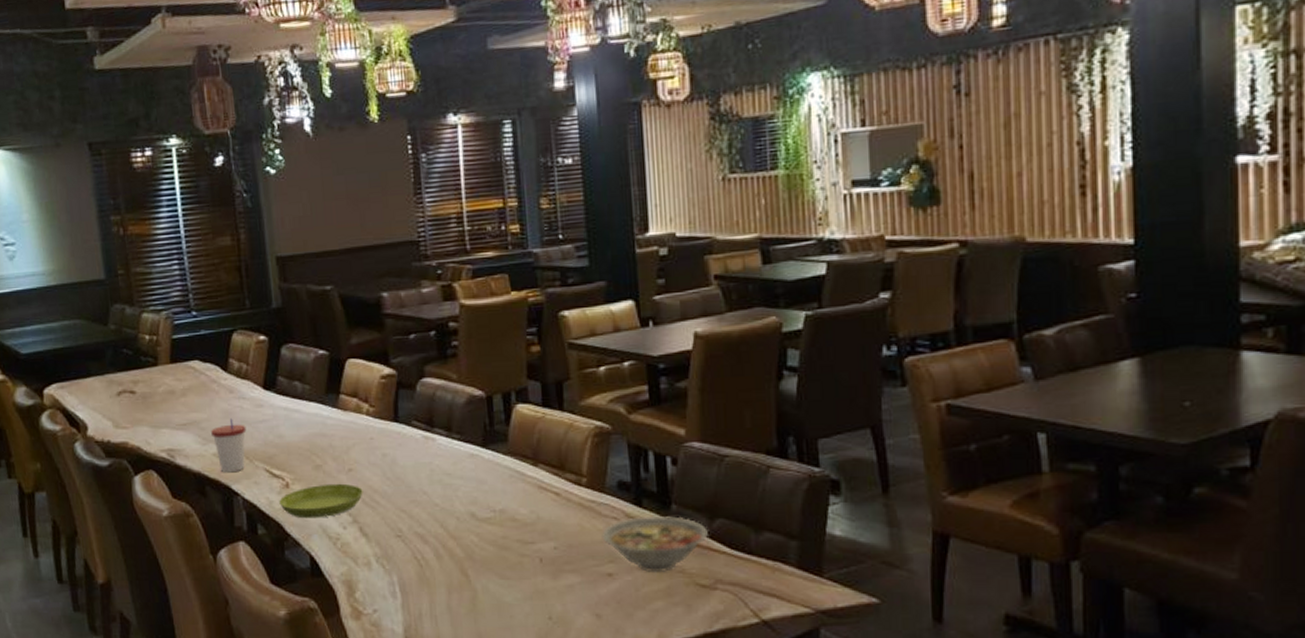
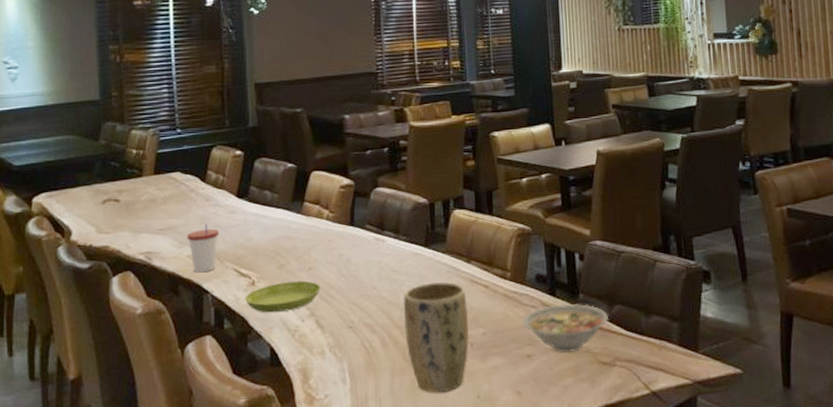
plant pot: none [458,487,539,612] -> present [403,282,470,393]

